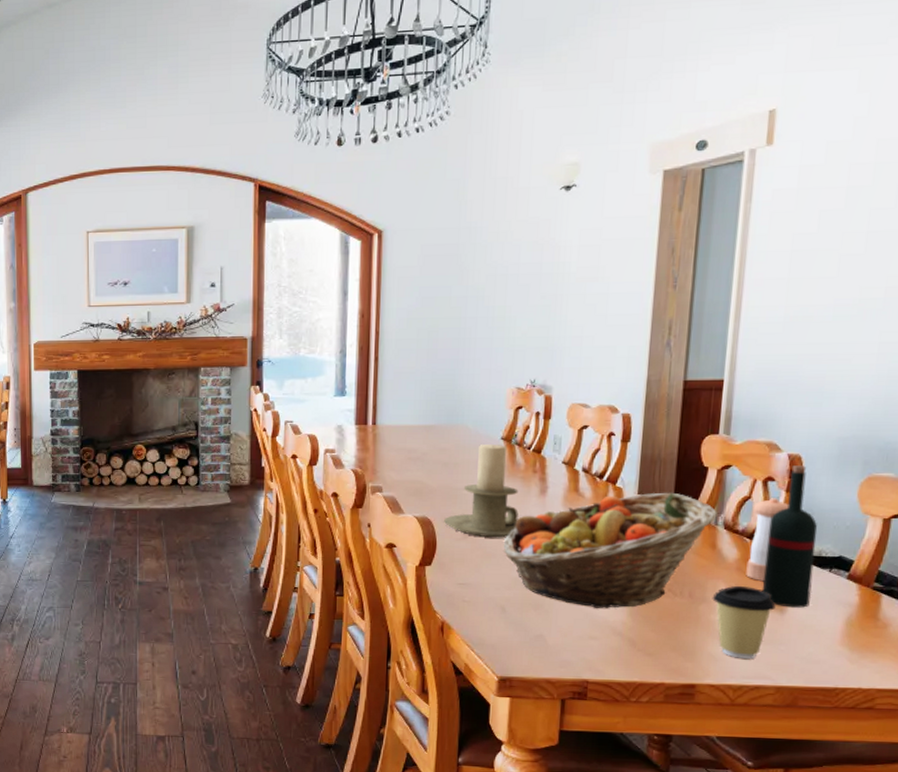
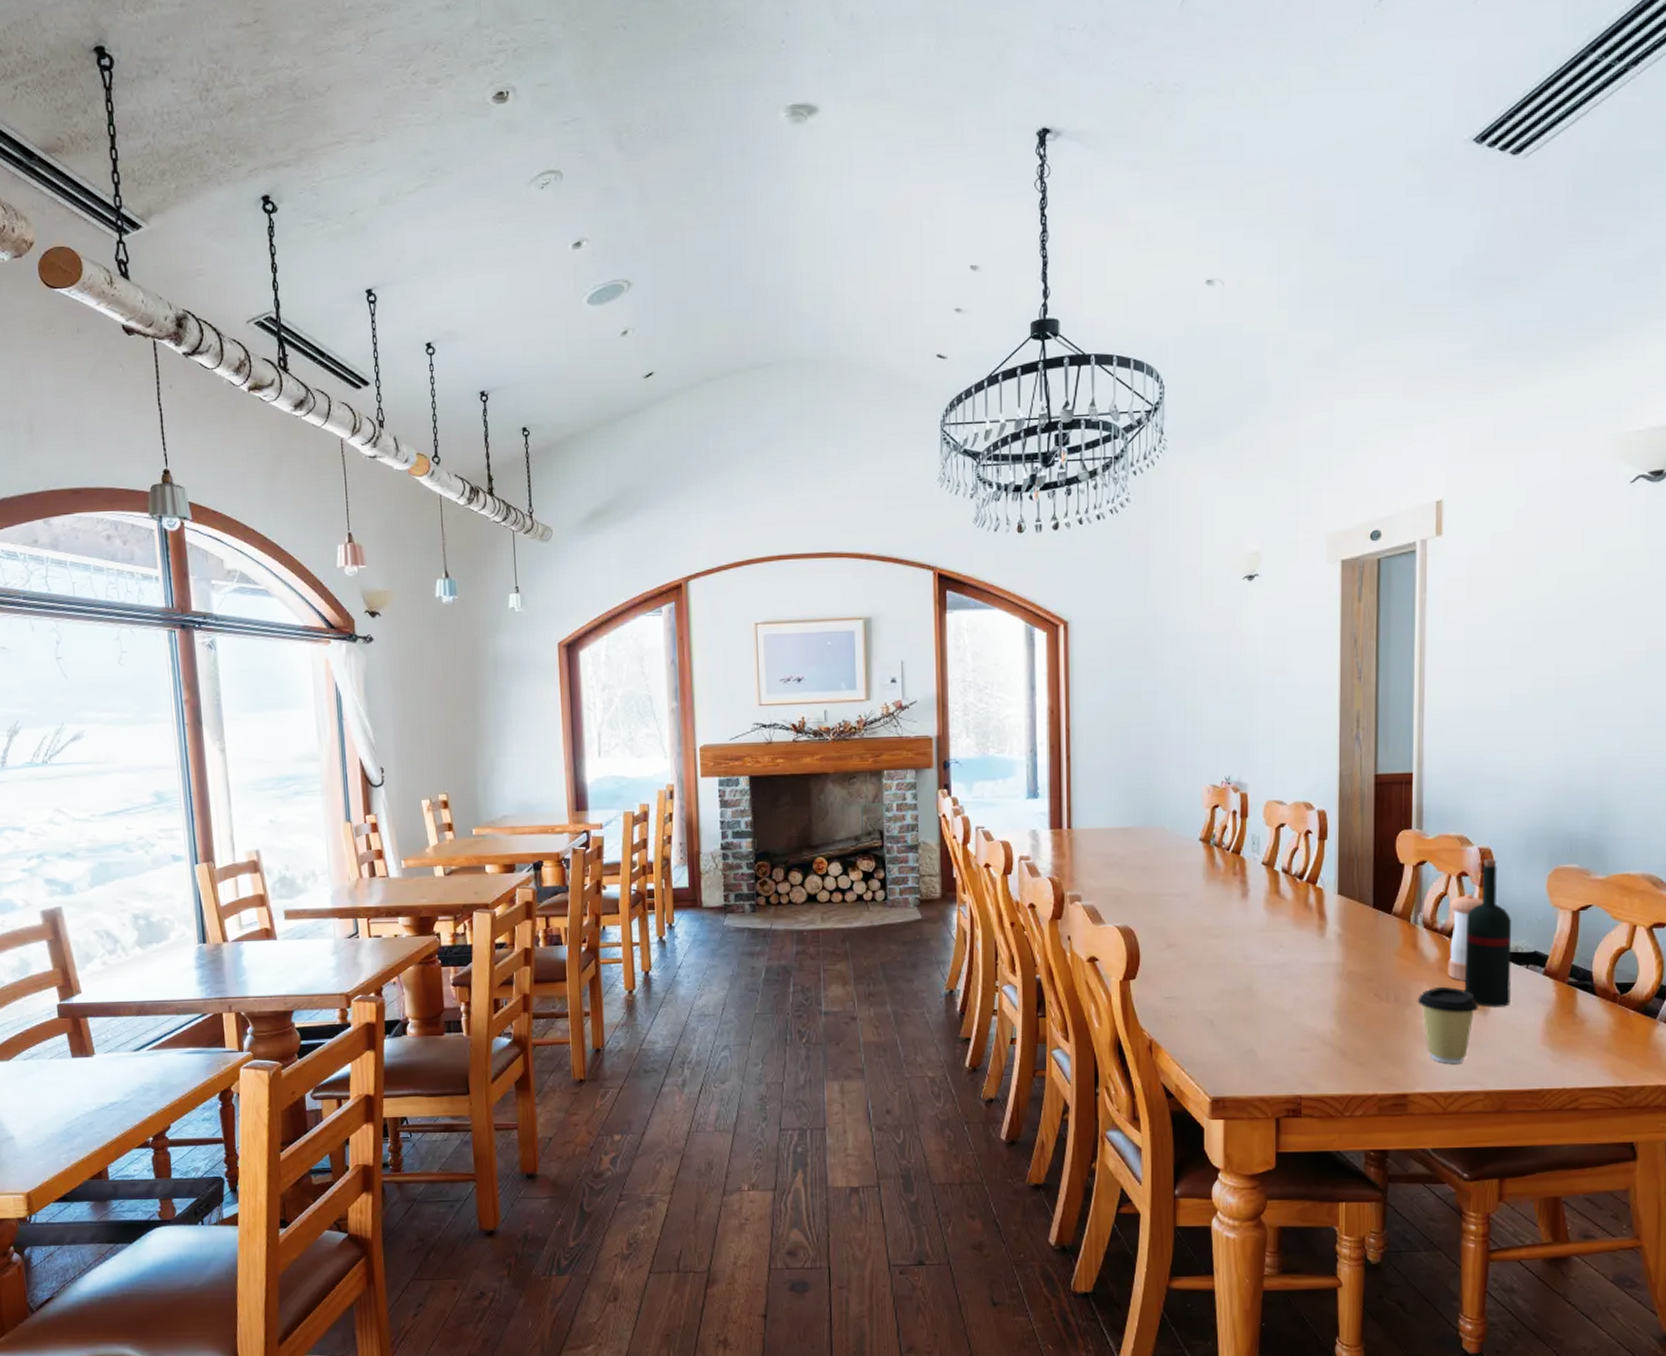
candle holder: present [443,445,519,538] -> none [1145,846,1221,947]
fruit basket: present [503,492,719,608] -> none [1208,891,1417,1017]

